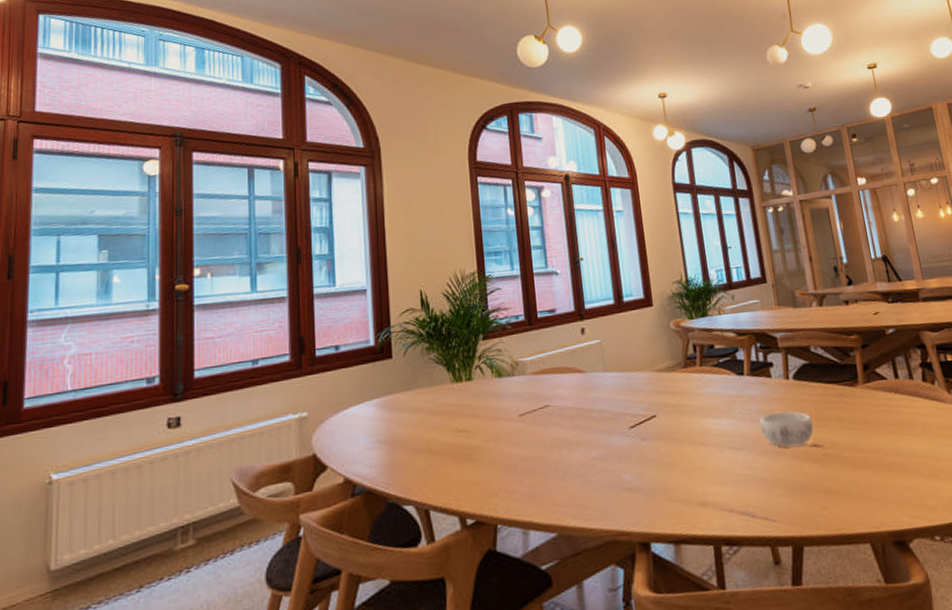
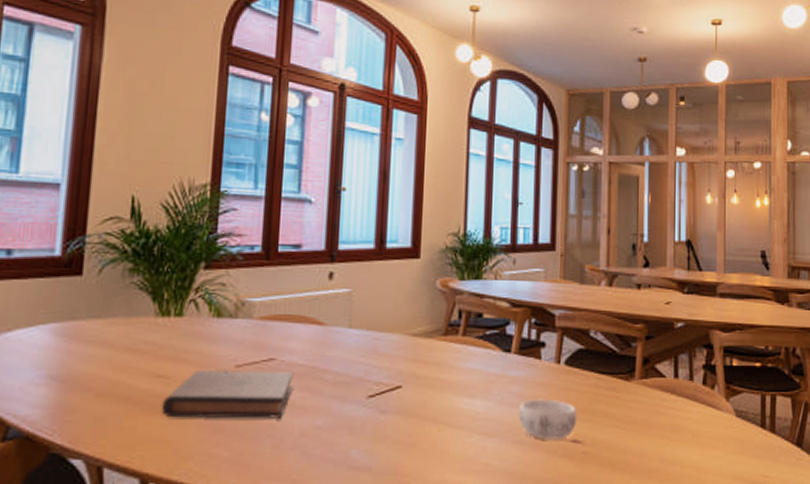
book: none [466,414,568,464] -> present [161,370,294,419]

